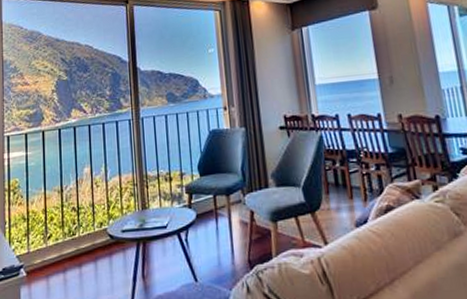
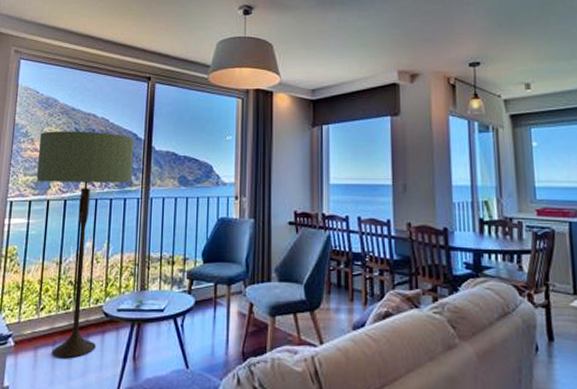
floor lamp: none [28,59,122,284] -> present [37,131,135,359]

